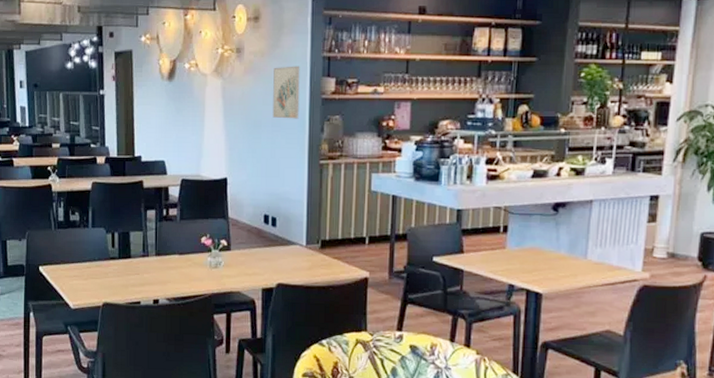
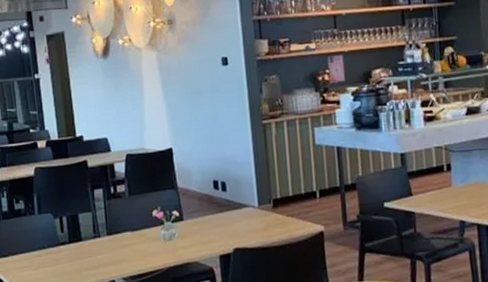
wall art: present [273,66,300,119] -> none [207,31,237,84]

